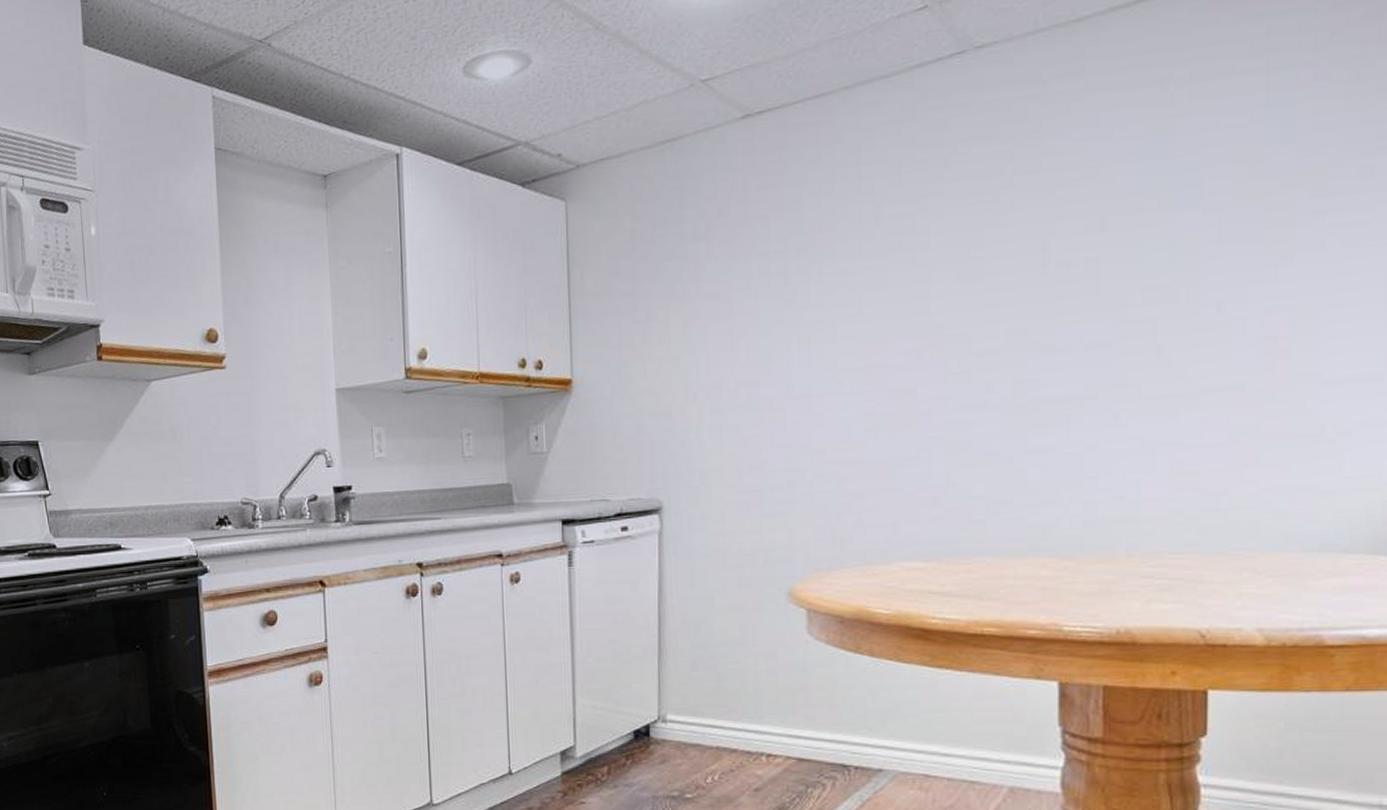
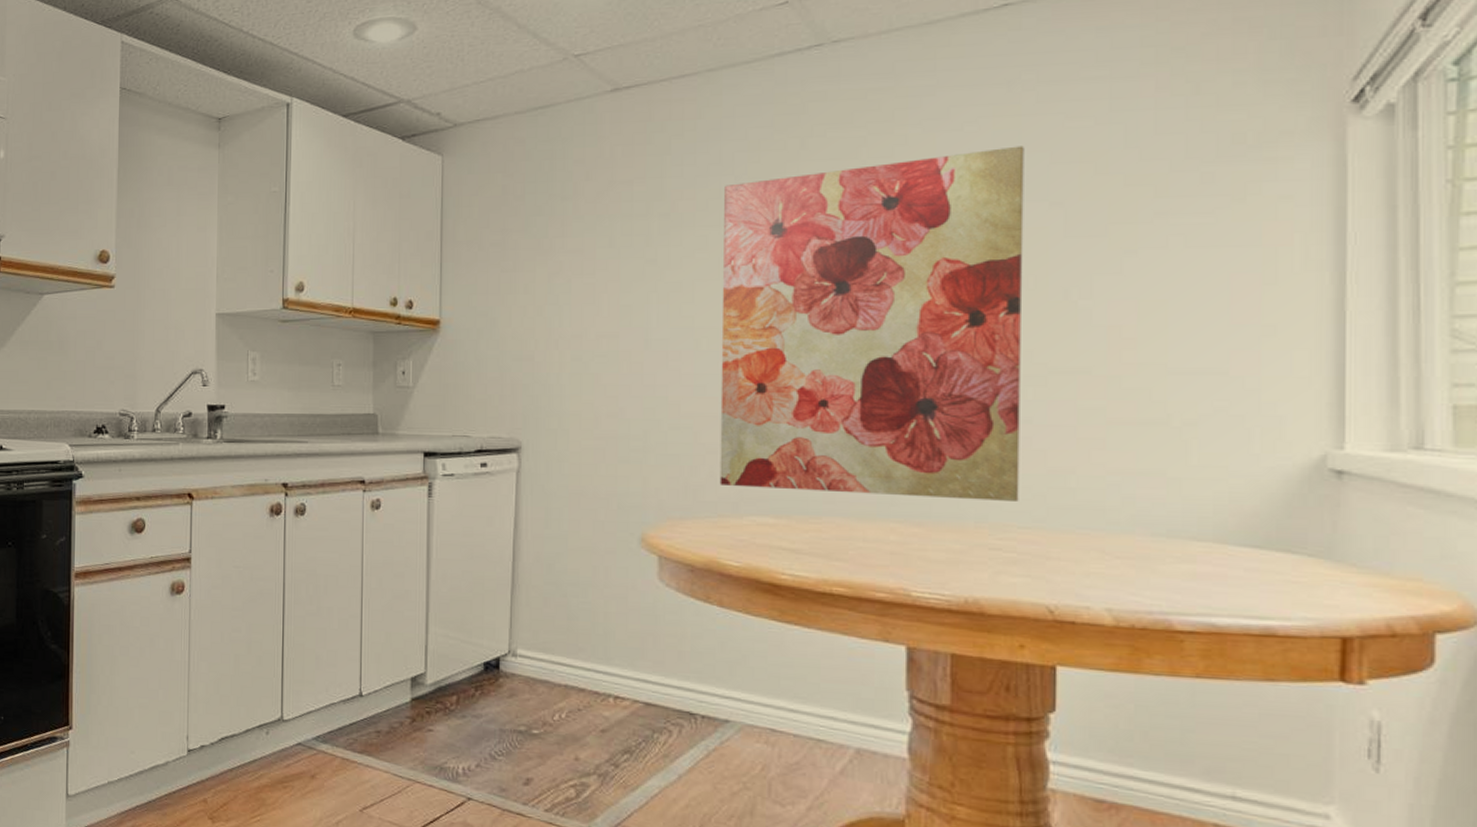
wall art: none [865,149,1177,533] -> present [719,146,1024,501]

